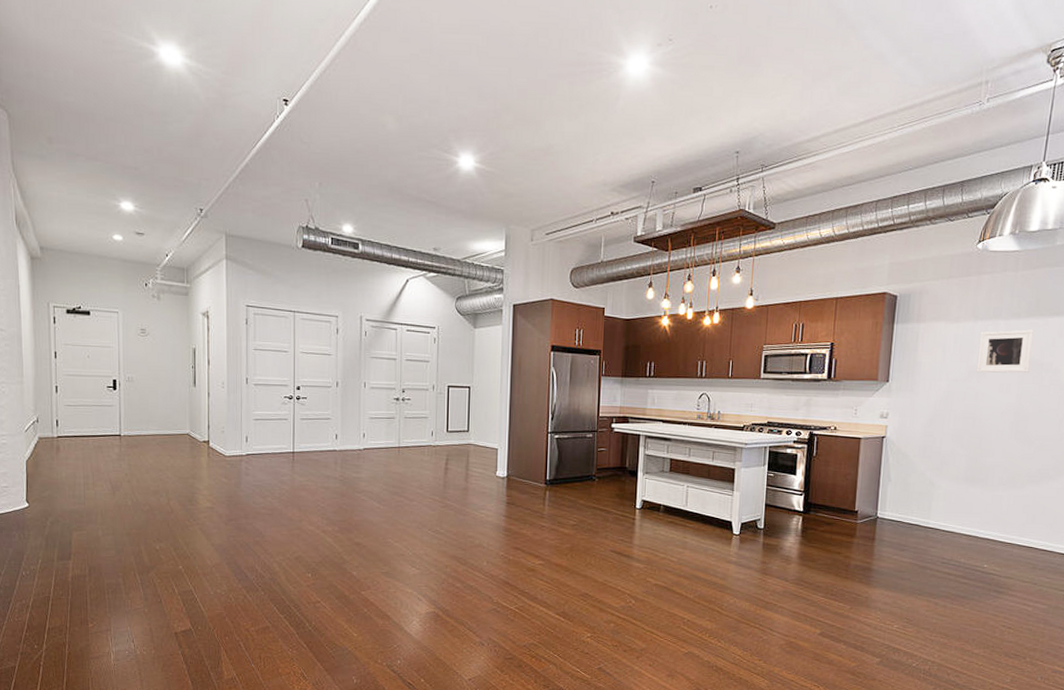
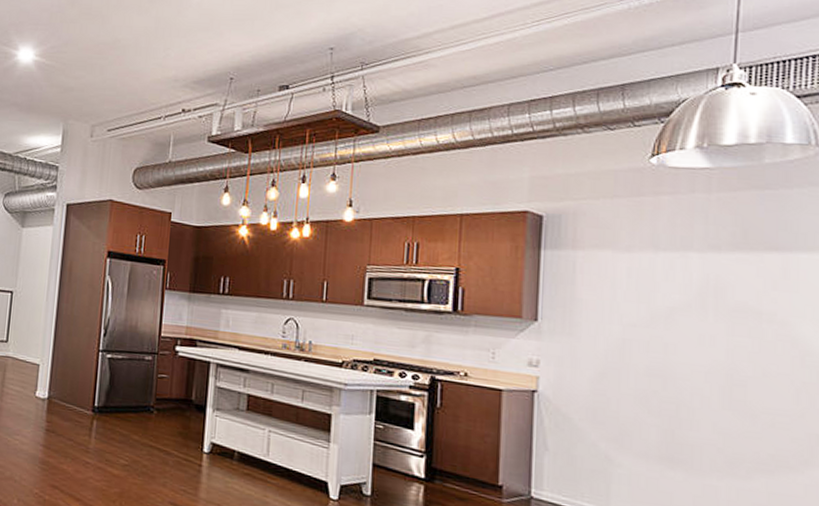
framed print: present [976,329,1035,373] -> none [662,265,744,322]

